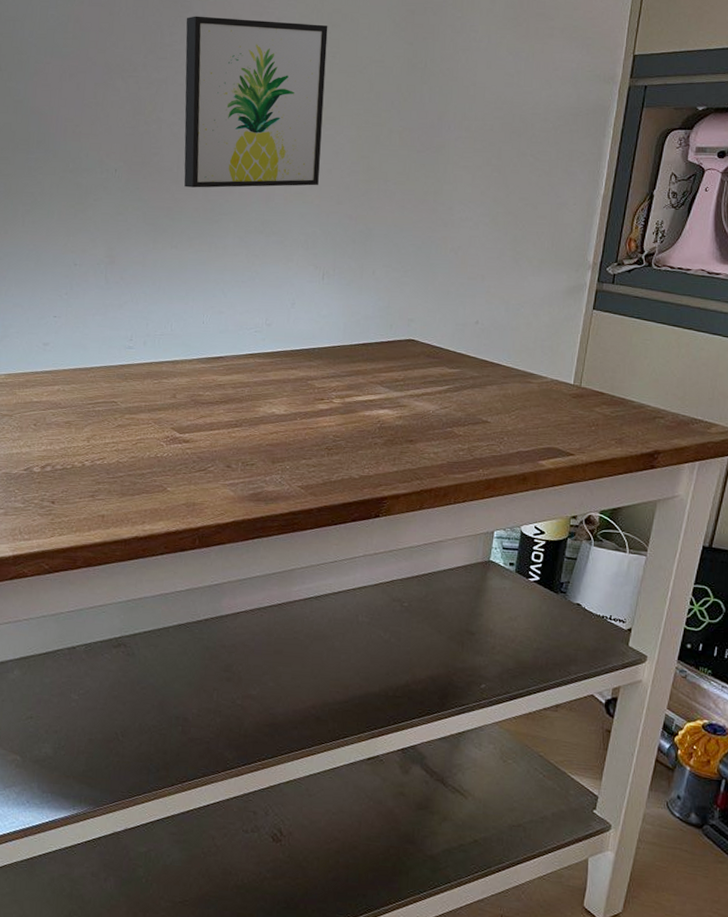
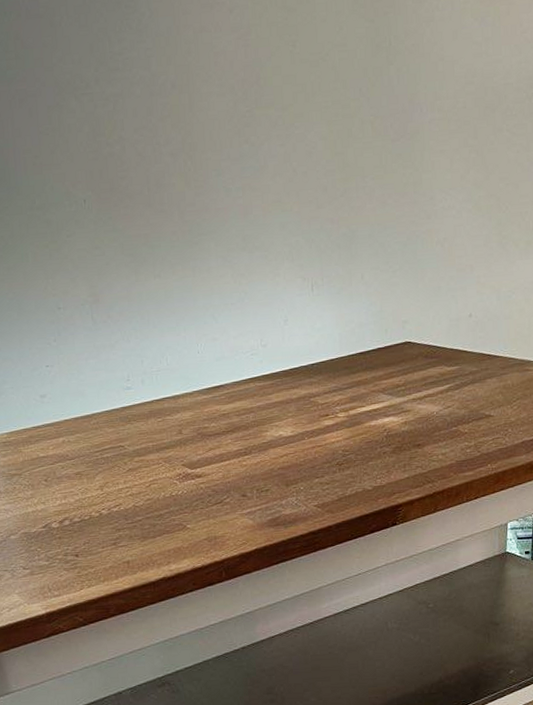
wall art: present [184,16,328,188] -> none [133,10,295,210]

